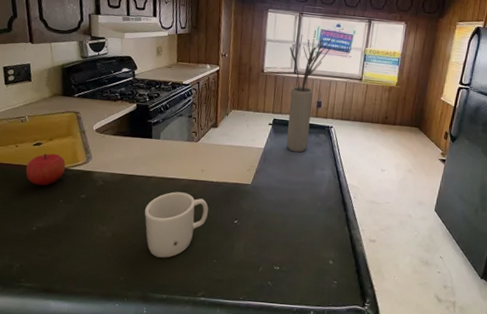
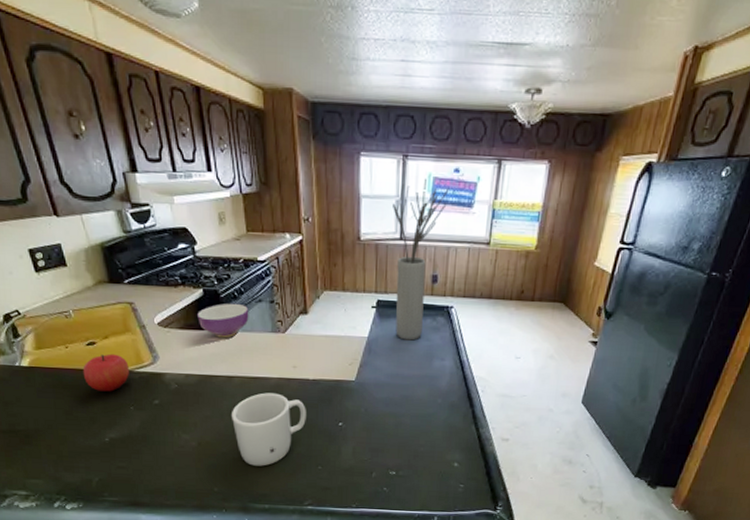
bowl: none [128,116,171,145] -> present [197,303,249,338]

